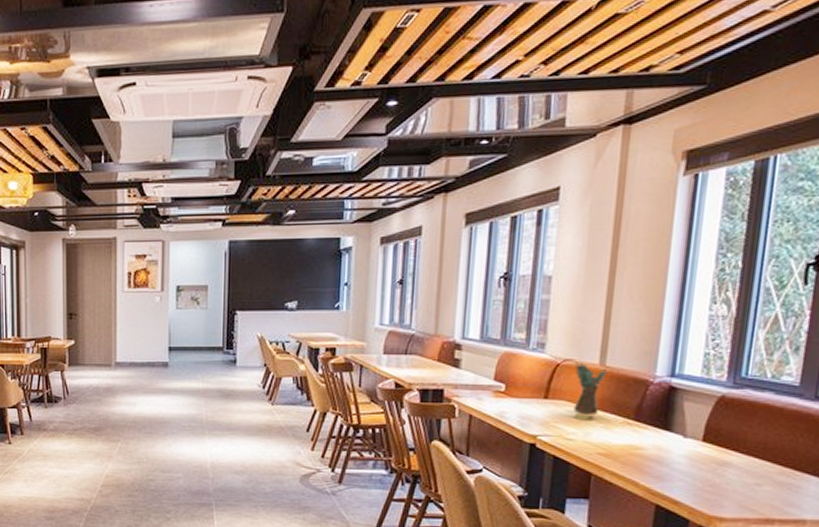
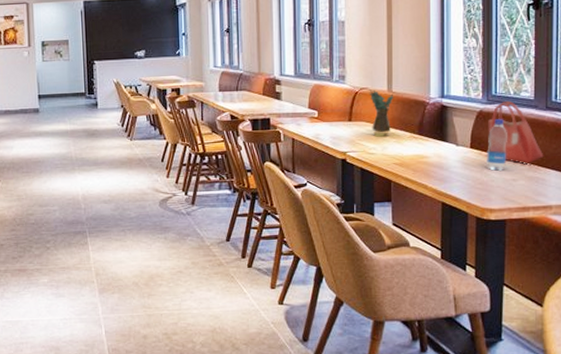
bottle: none [721,406,756,472] -> present [486,118,507,171]
handbag: none [729,386,804,466] -> present [488,101,544,164]

